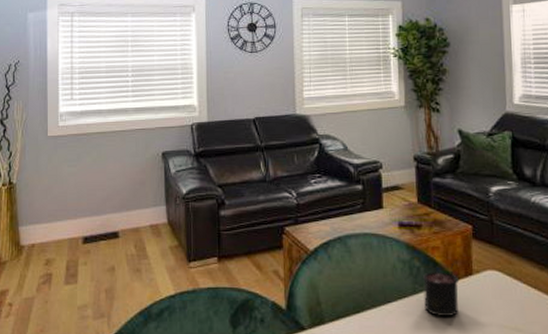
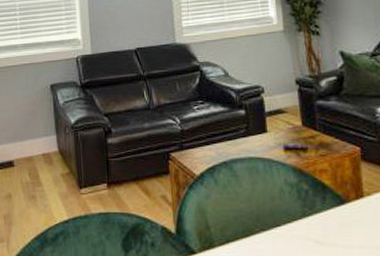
candle: present [422,264,460,317] -> none [311,186,351,241]

